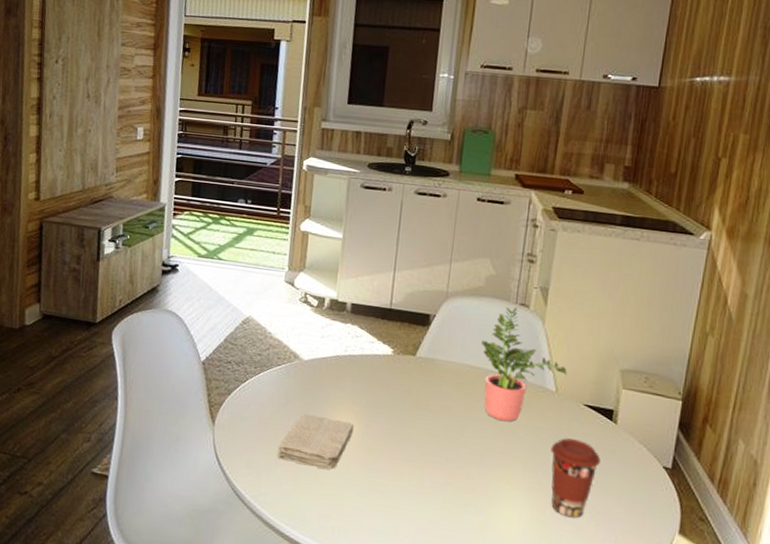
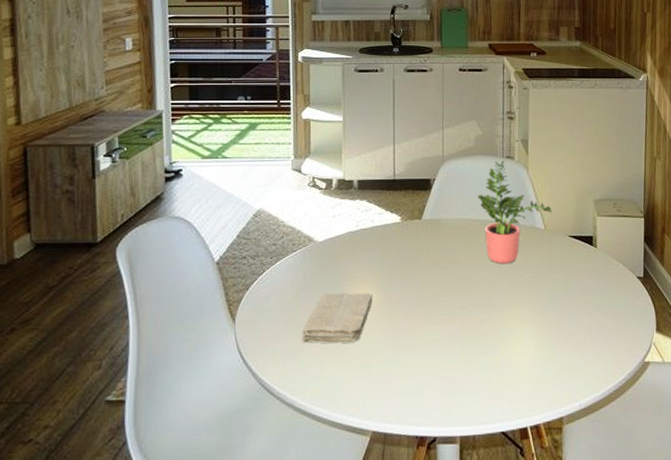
coffee cup: present [551,438,602,518] -> none [547,268,589,338]

